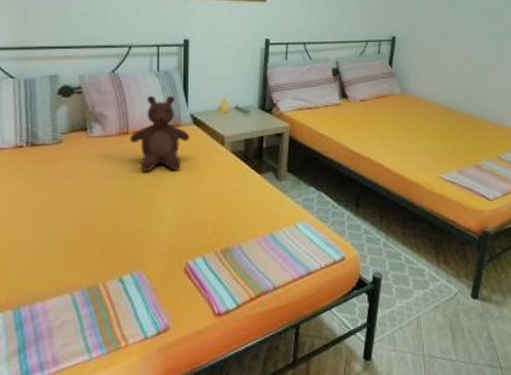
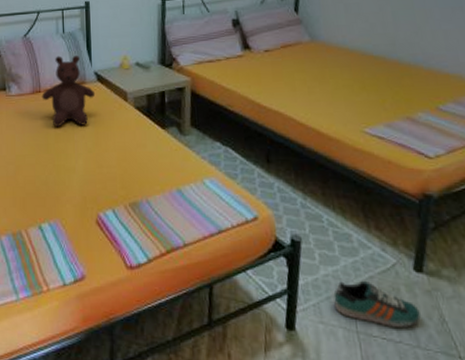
sneaker: none [406,309,474,348] -> present [334,280,421,327]

